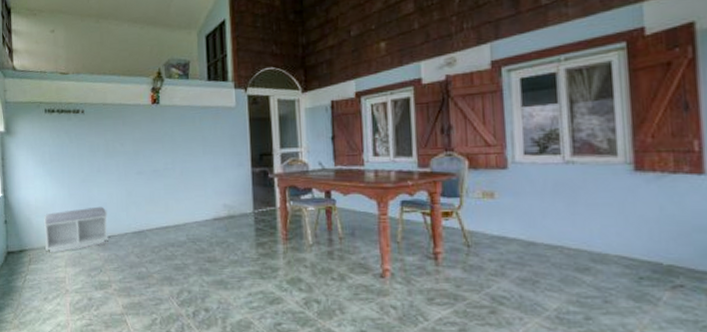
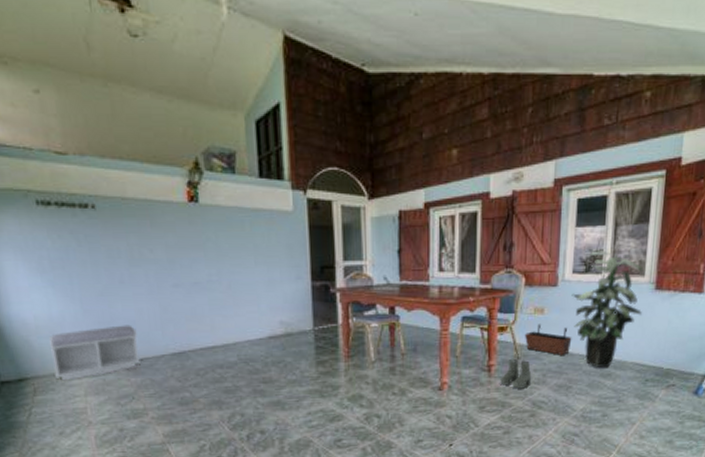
boots: none [449,246,488,281] -> present [500,358,532,389]
planter: none [474,209,533,244] -> present [525,324,572,355]
indoor plant: none [526,130,621,261] -> present [571,251,643,369]

